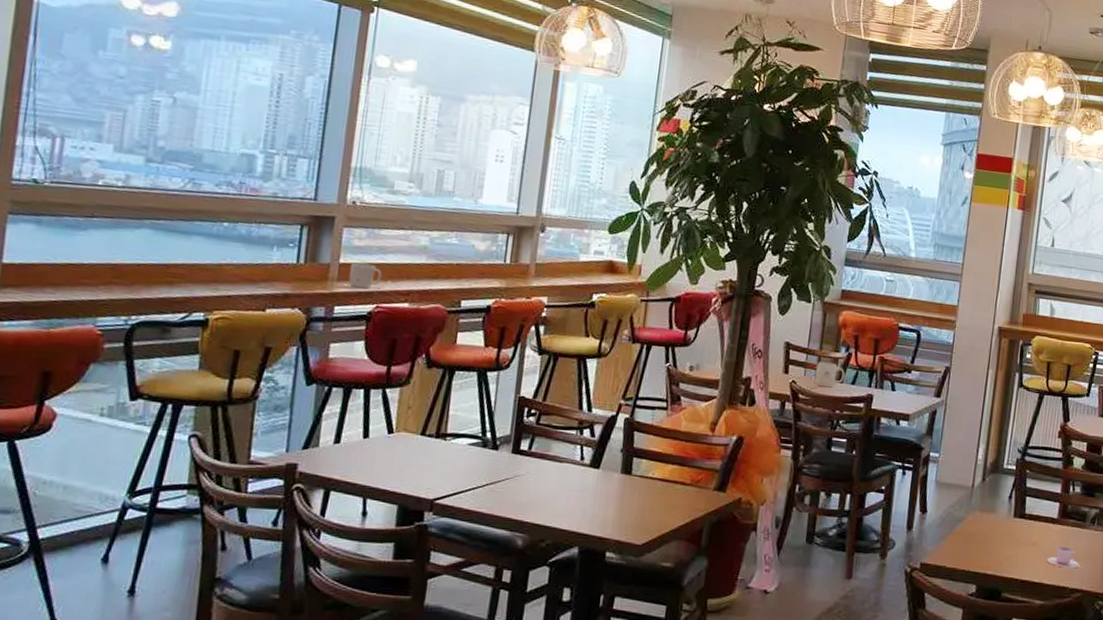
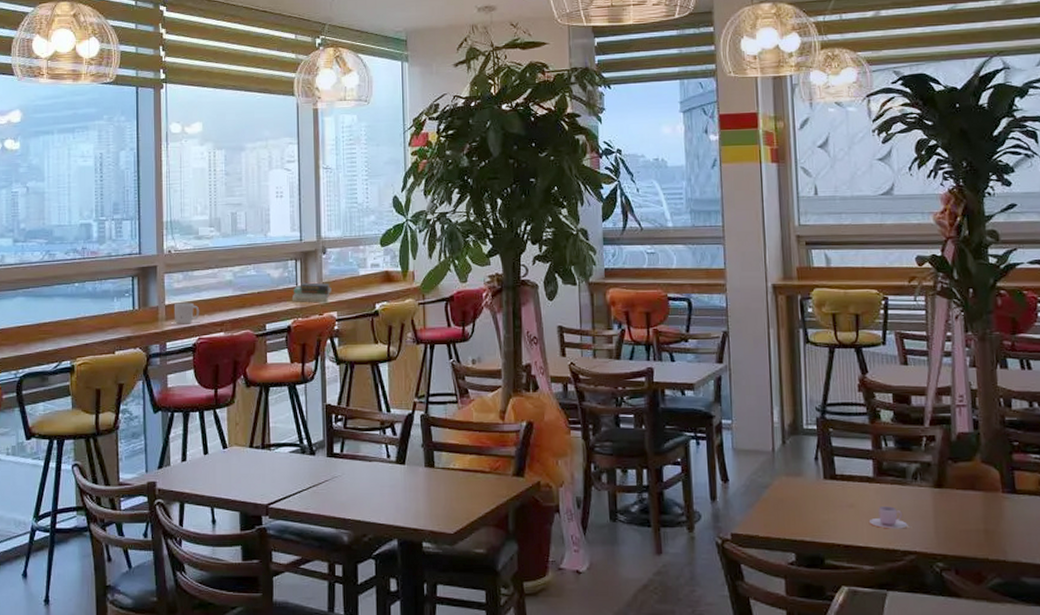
books: none [496,260,545,286] -> present [291,282,332,303]
mug: present [814,362,845,388] -> none [591,341,621,366]

